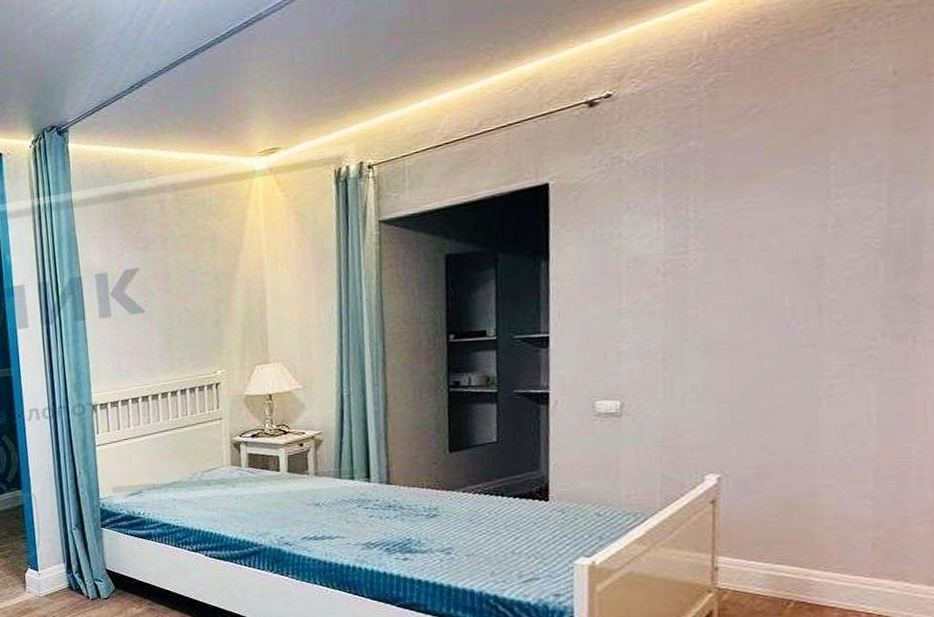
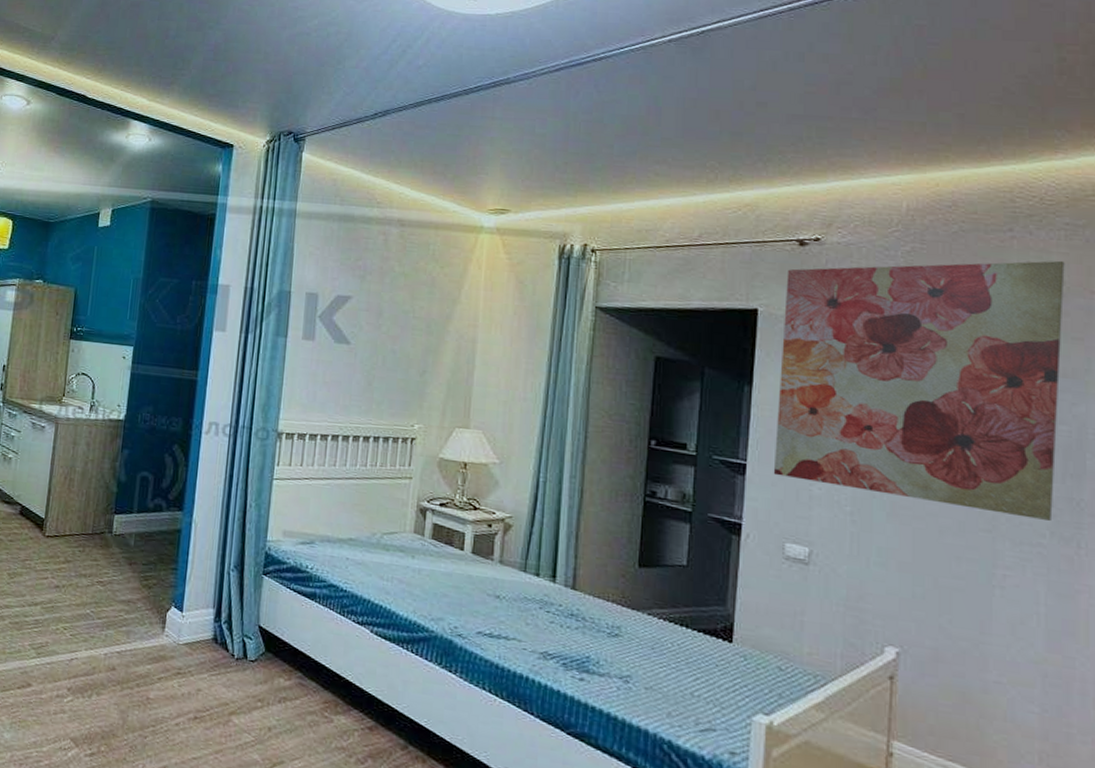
wall art: none [577,48,896,341] -> present [773,260,1065,521]

